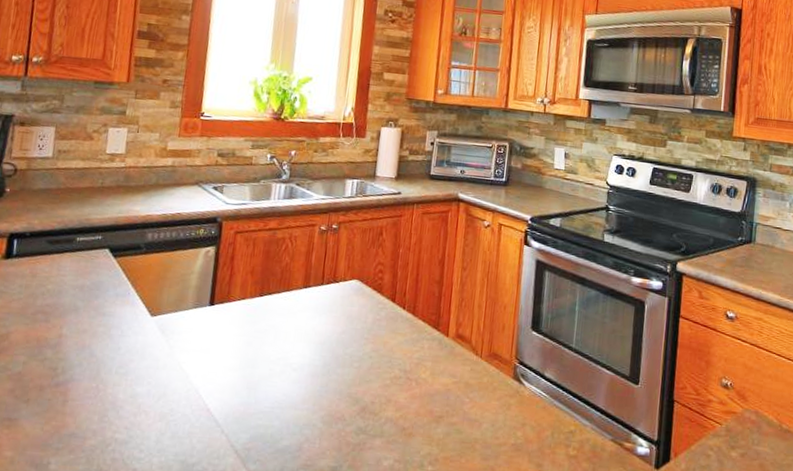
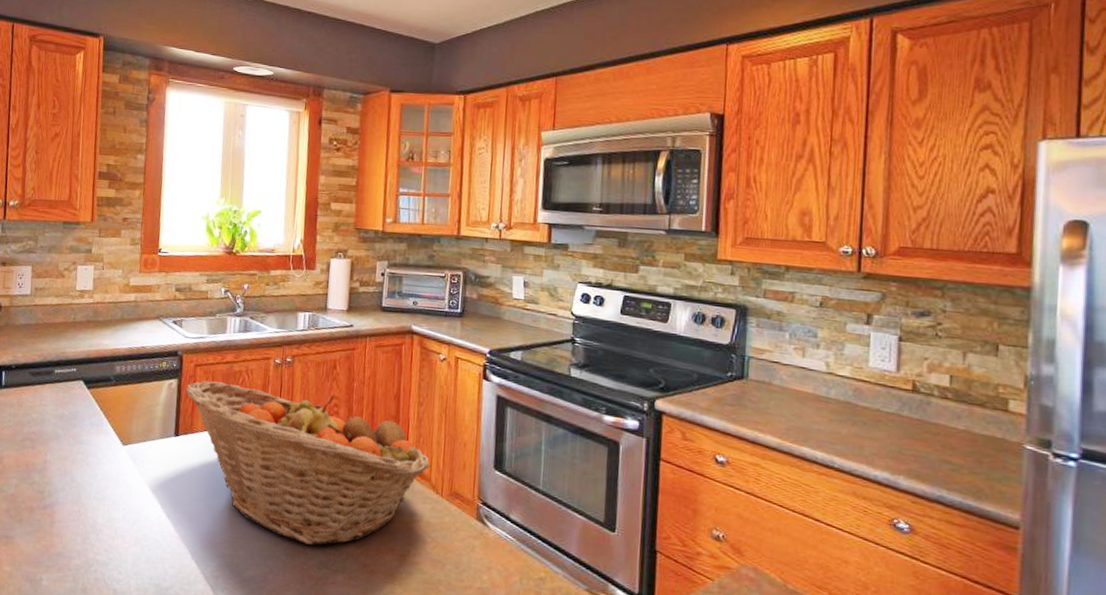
fruit basket: none [224,248,472,411] -> present [186,380,431,546]

